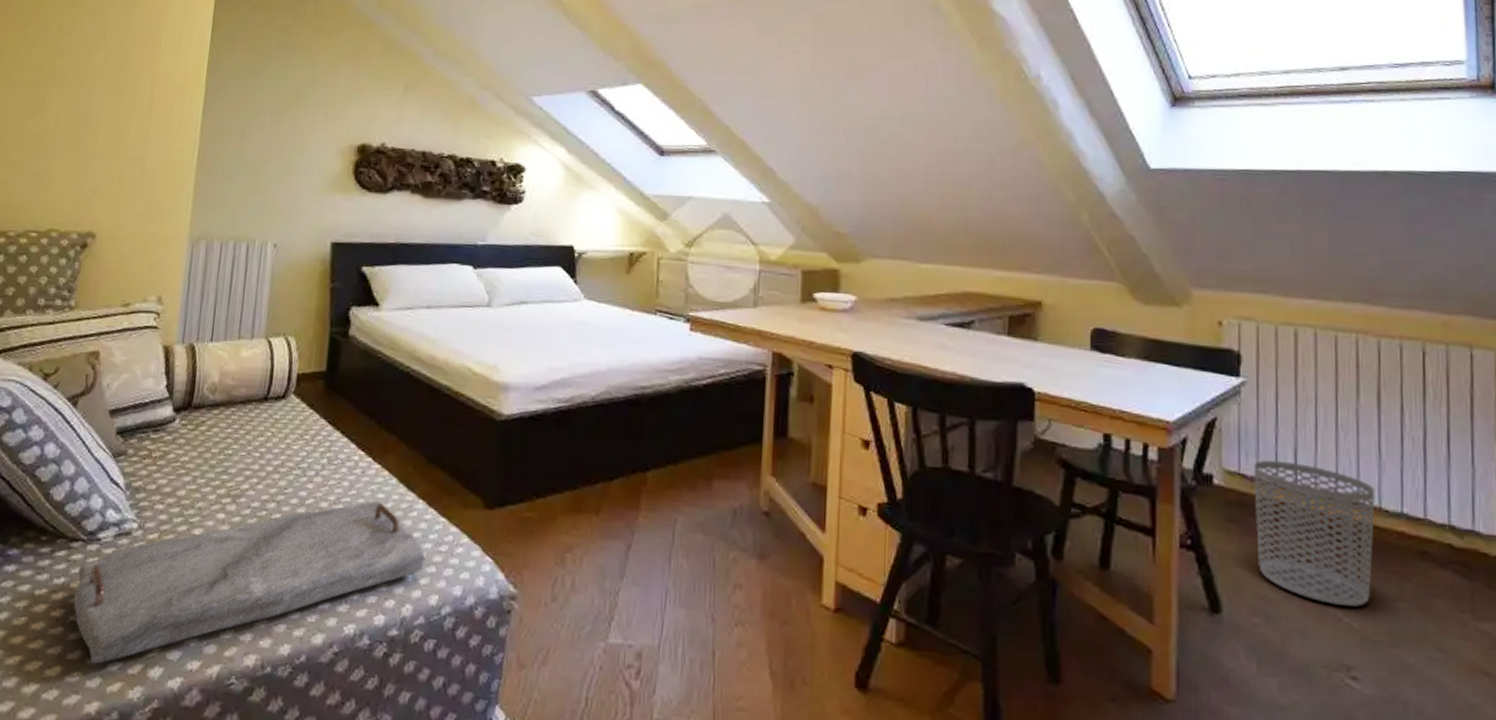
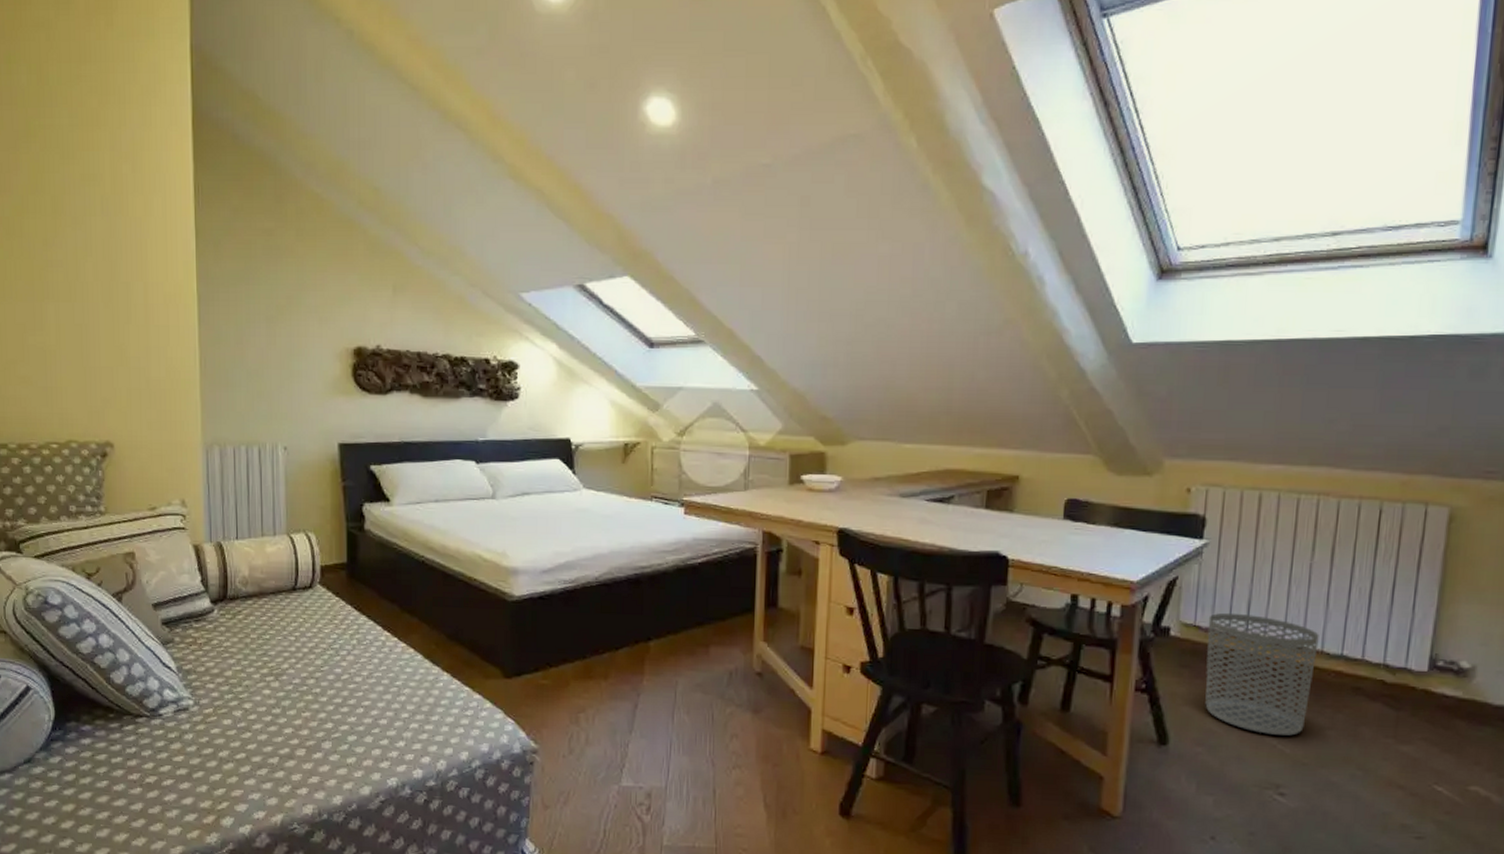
serving tray: present [73,500,426,664] -> none [146,674,454,816]

